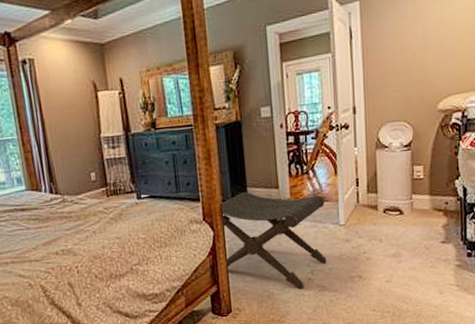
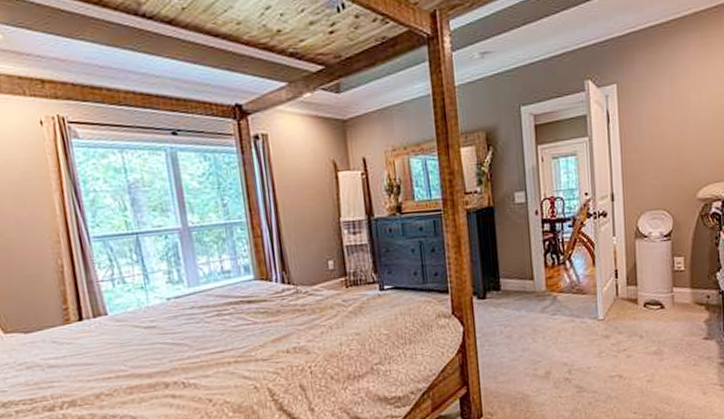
footstool: present [219,191,327,289] -> none [470,282,585,390]

